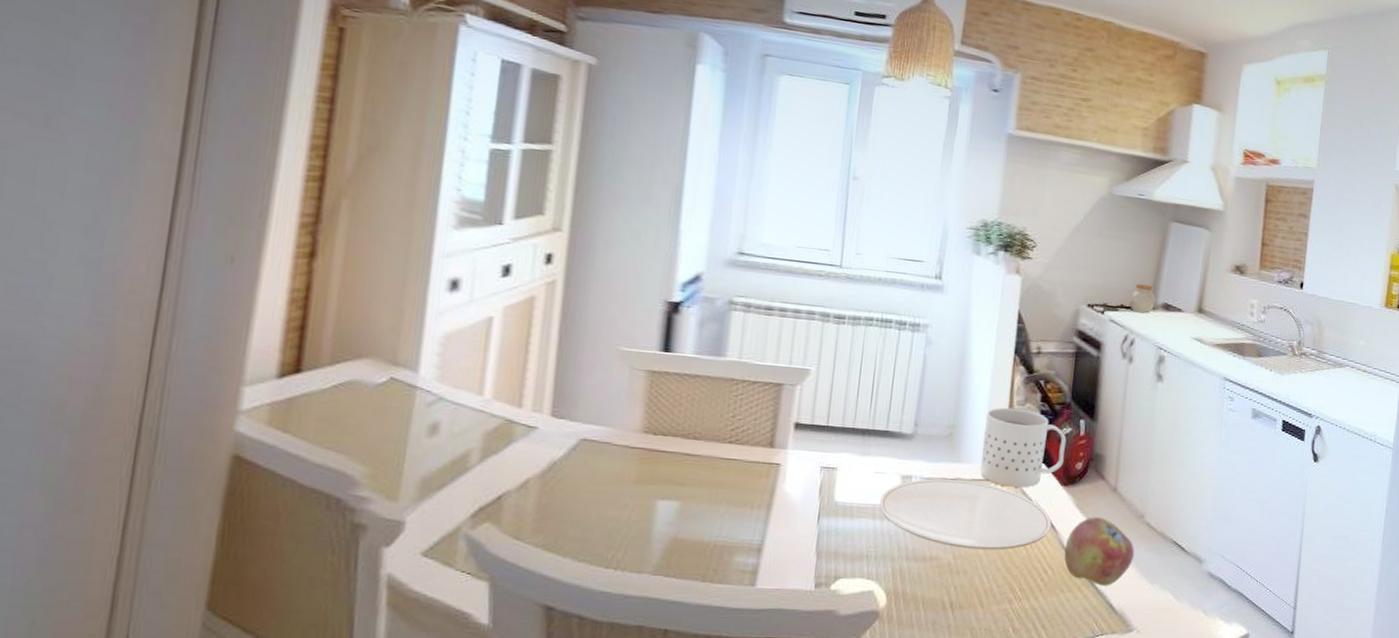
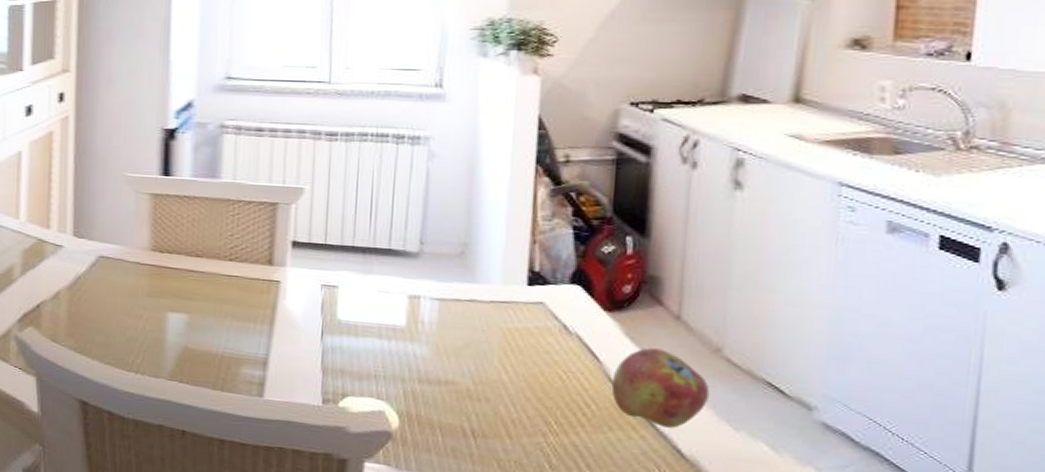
plate: present [880,478,1052,550] -> none [386,299,593,379]
mug: present [979,407,1067,488] -> none [499,223,609,312]
jar: present [1129,283,1156,314] -> none [689,73,728,109]

